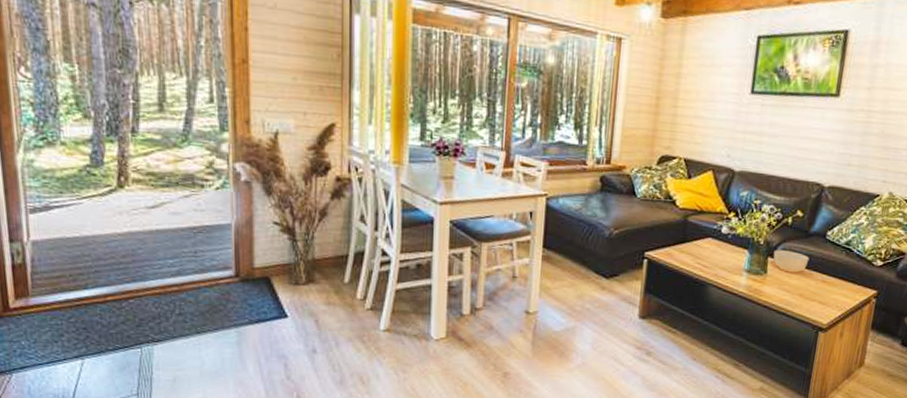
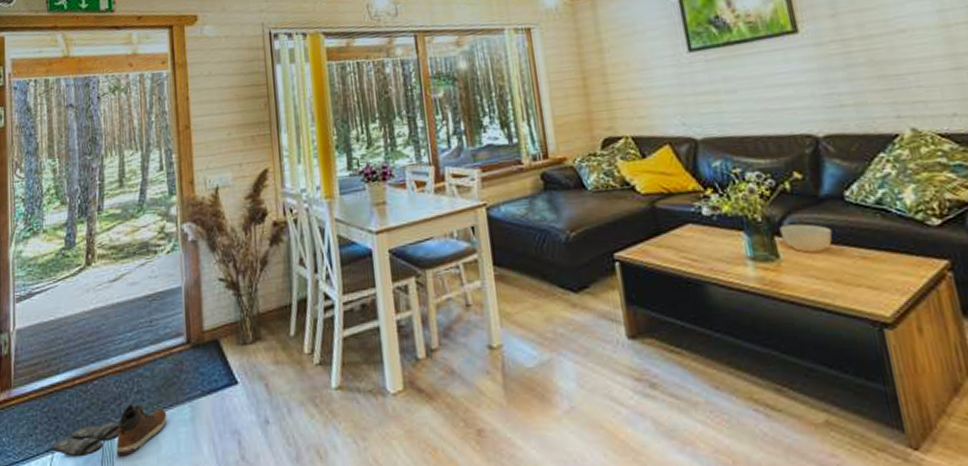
slippers: none [82,338,159,364] -> present [52,422,119,456]
boot: none [154,324,212,367] -> present [115,404,167,455]

